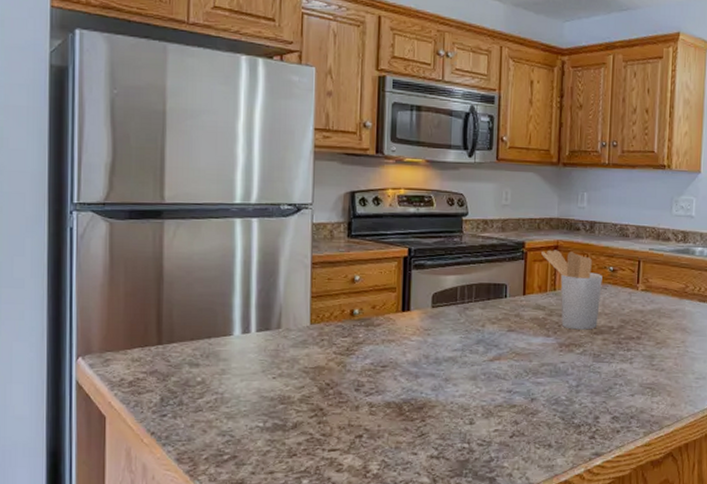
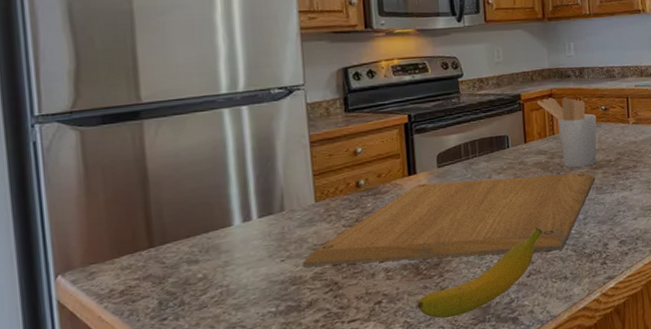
chopping board: none [291,321,593,415] -> present [302,172,595,267]
banana: none [396,387,532,466] -> present [417,228,543,319]

